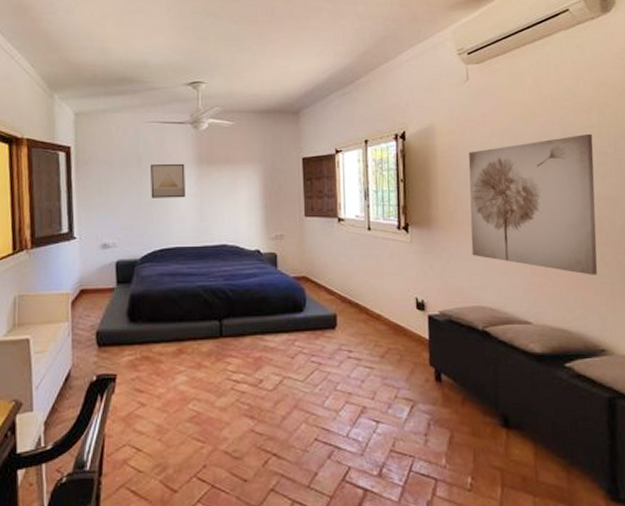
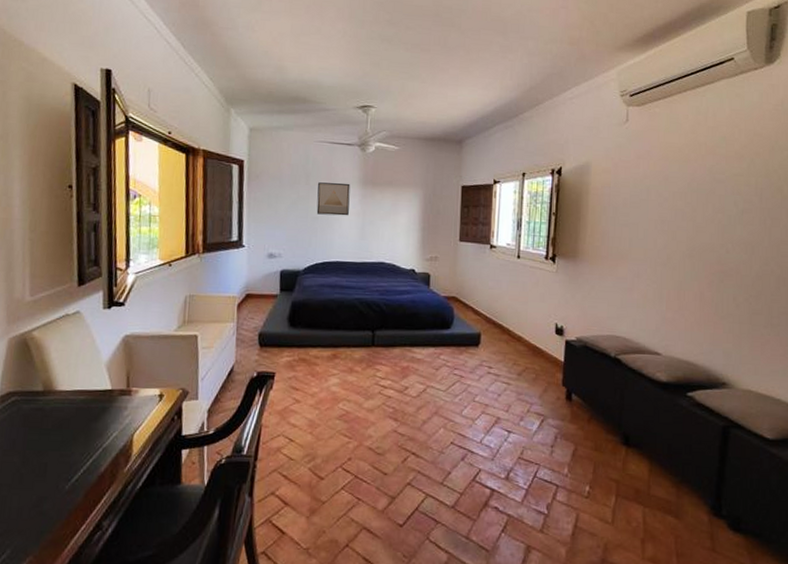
wall art: present [468,133,598,275] -> none [613,181,740,315]

